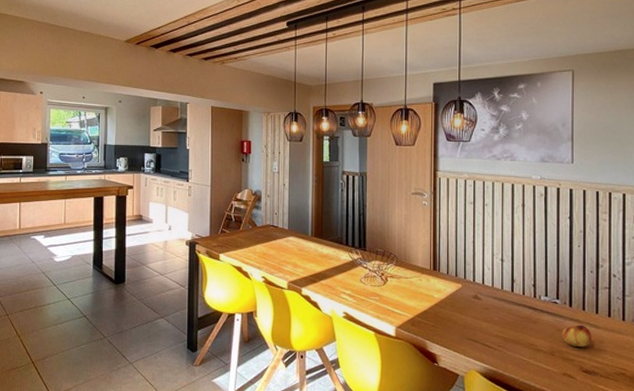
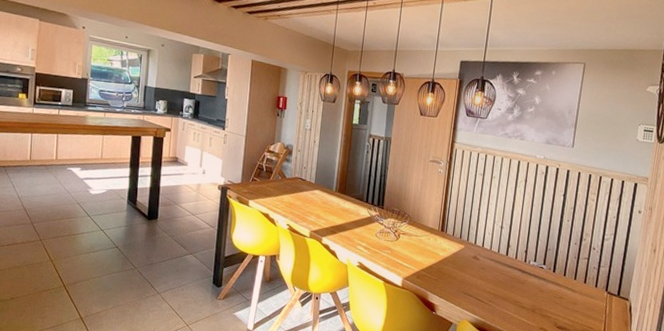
fruit: present [562,324,592,347] -> none [544,287,568,307]

